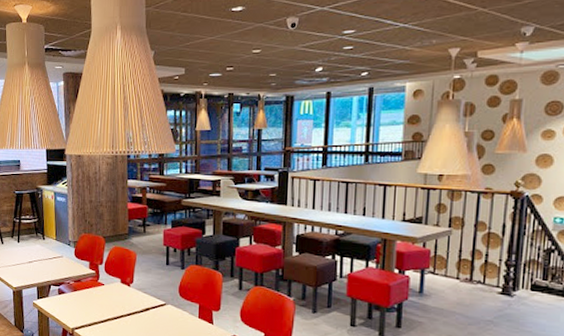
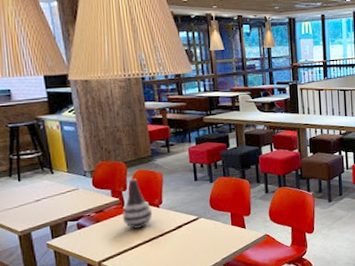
vase: none [96,254,124,304] -> present [122,178,153,229]

